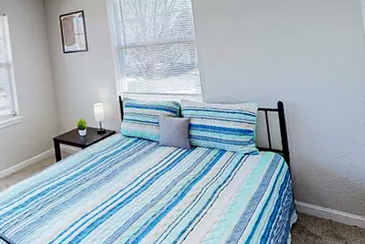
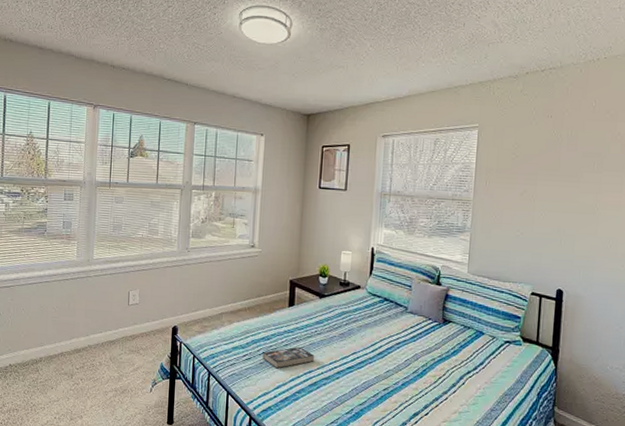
book: none [41,194,88,219] -> present [262,346,315,369]

